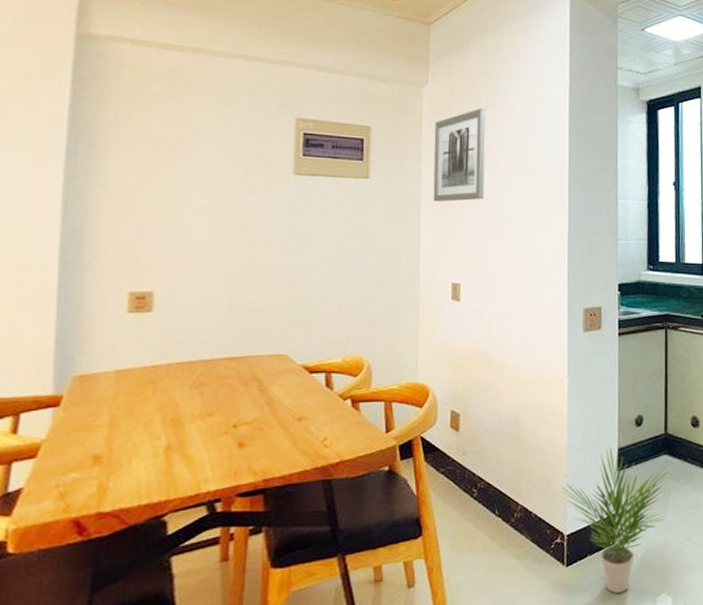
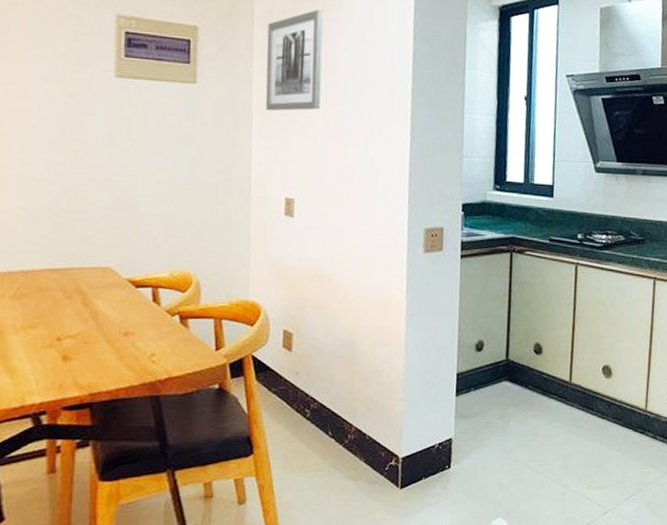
potted plant: present [560,448,668,593] -> none [396,372,508,516]

